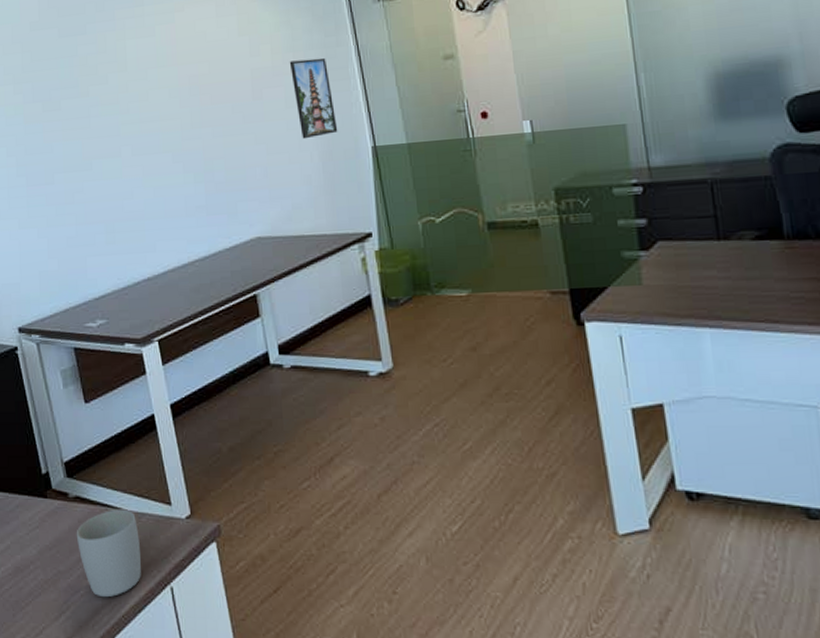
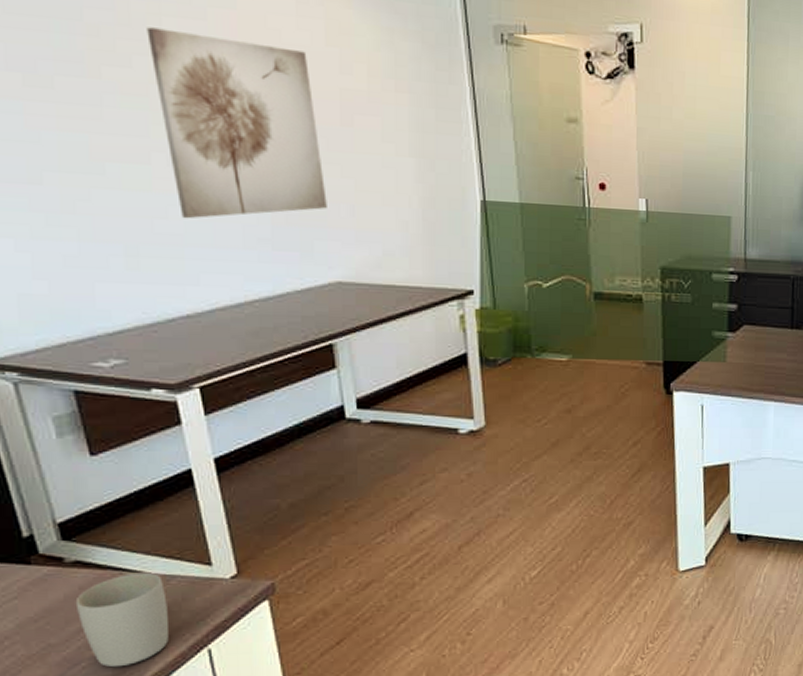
wall art: none [117,44,246,197] -> present [147,27,327,219]
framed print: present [289,57,338,139] -> none [389,89,443,181]

